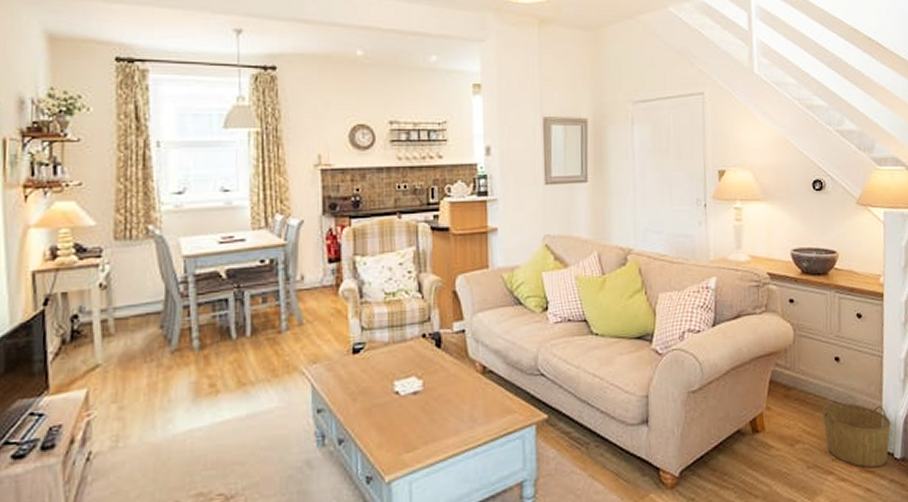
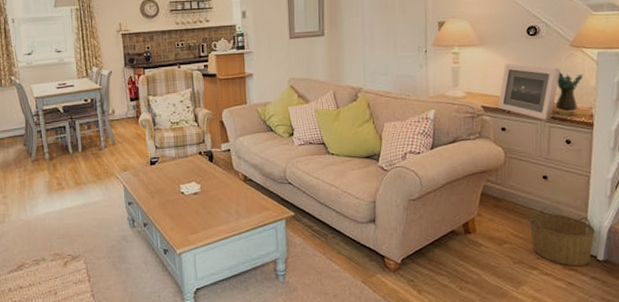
picture frame: none [784,222,848,291] -> present [498,63,560,121]
vase: none [845,233,871,286] -> present [556,72,583,117]

